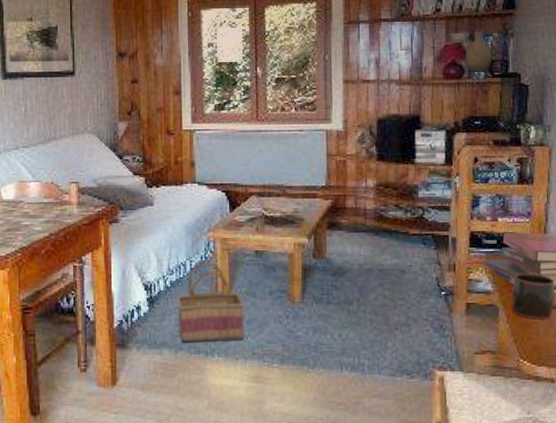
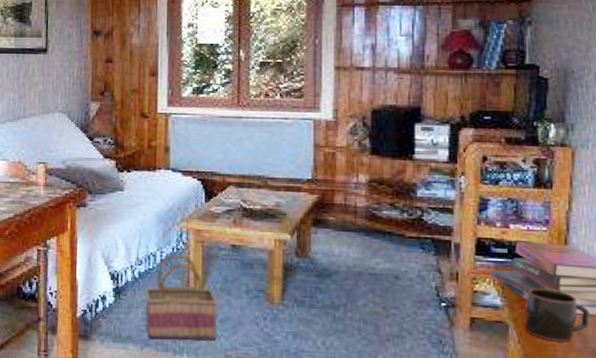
decorative vase: present [466,31,492,72] -> none [475,18,506,63]

